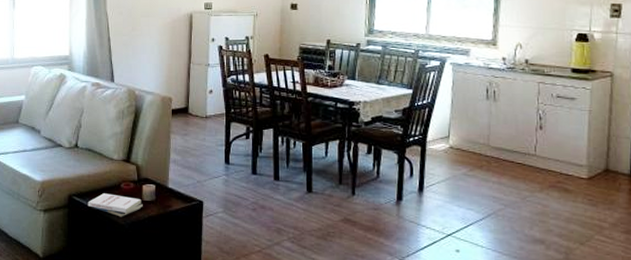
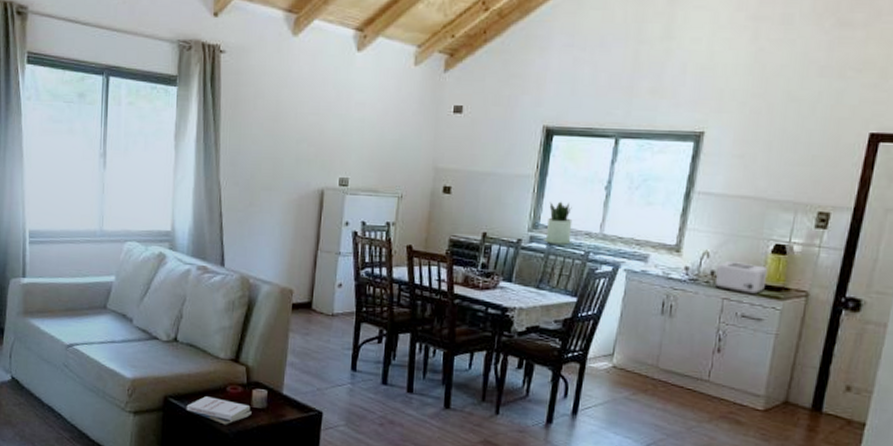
planter: none [379,9,403,47] -> present [543,201,573,246]
toaster: none [530,51,575,78] -> present [716,261,768,295]

